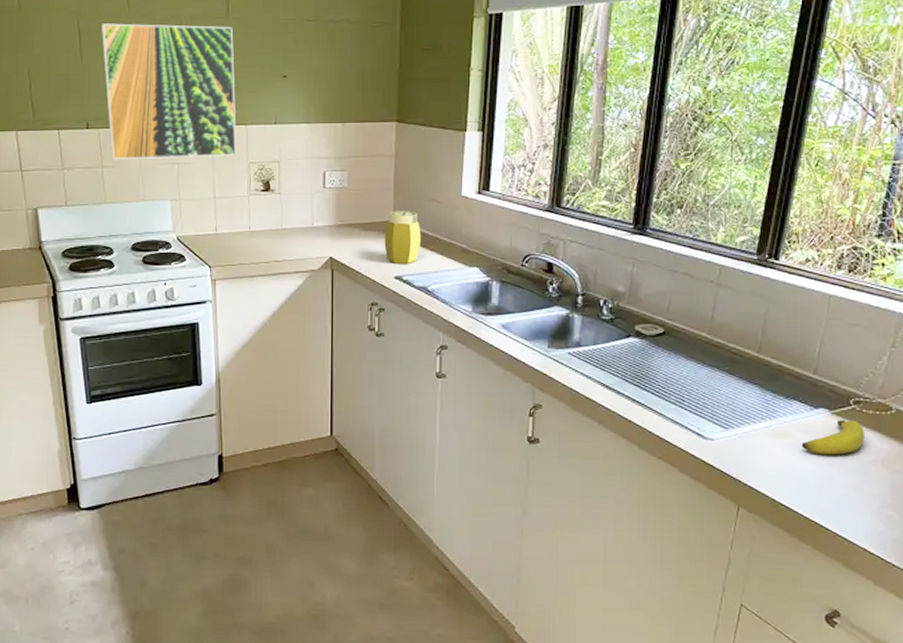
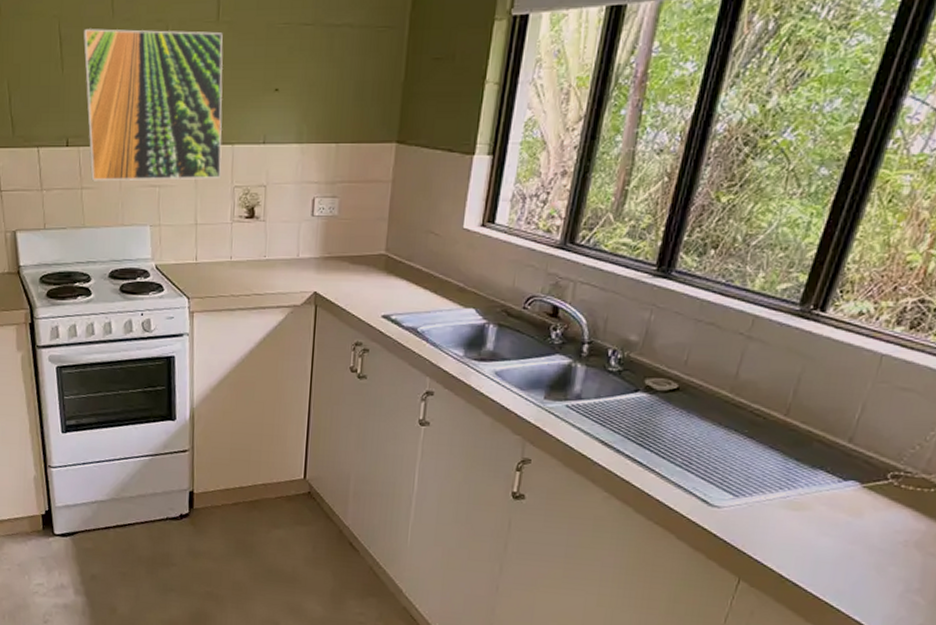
jar: present [384,211,421,265] -> none [373,243,415,303]
banana: present [801,420,865,455] -> none [821,494,900,533]

